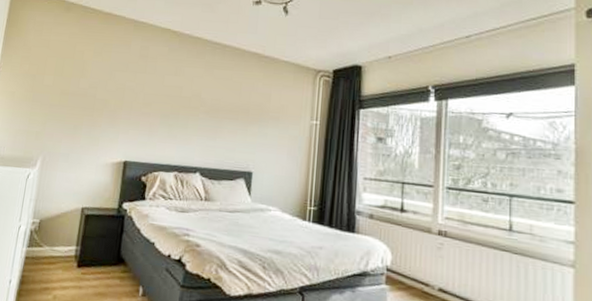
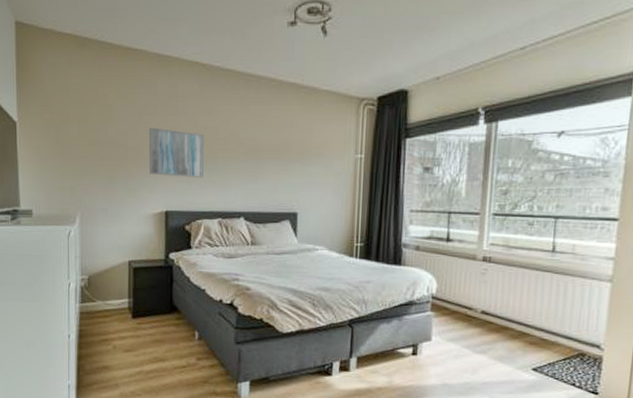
wall art: none [113,82,169,132] -> present [149,127,204,178]

